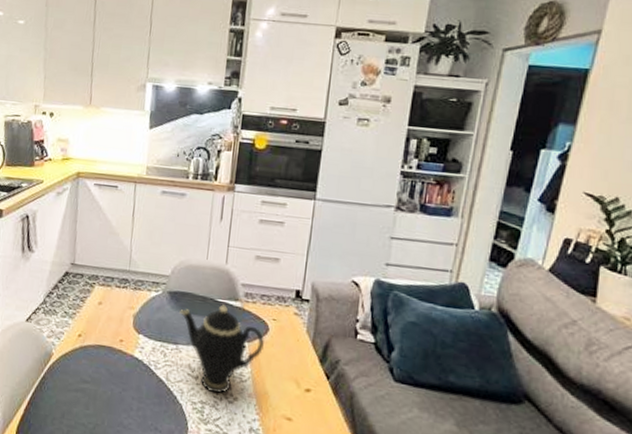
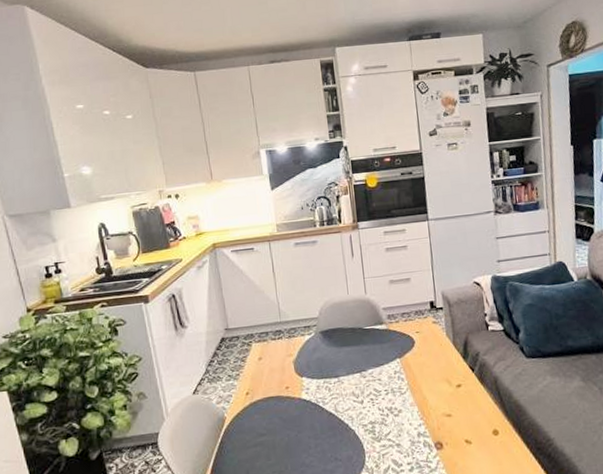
teapot: present [179,304,264,394] -> none [334,330,414,412]

